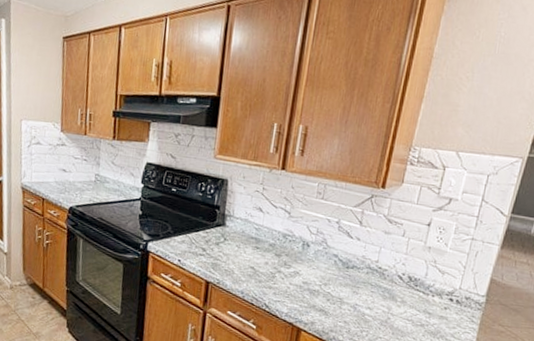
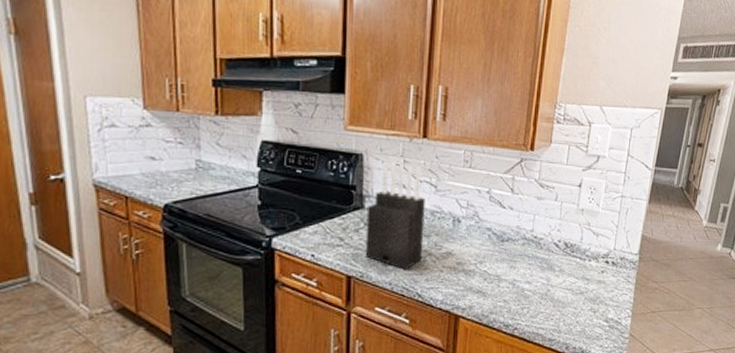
knife block: none [222,187,279,283] -> present [365,161,425,270]

